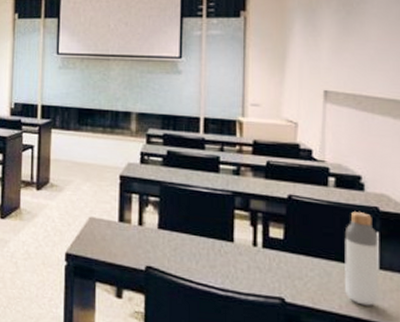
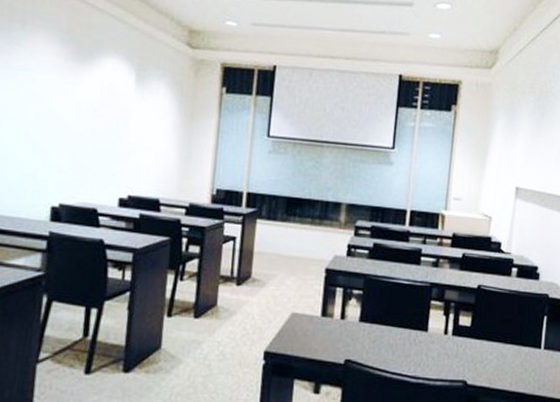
bottle: present [344,212,379,306] -> none [516,299,546,382]

